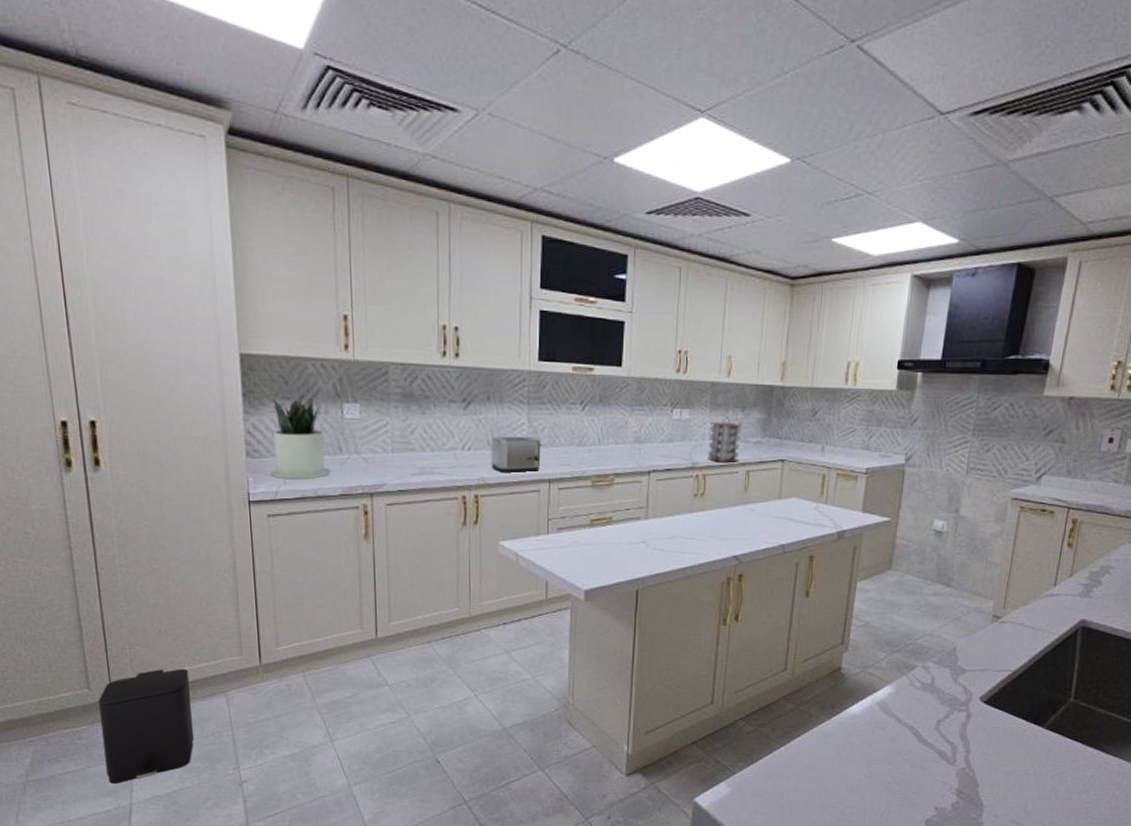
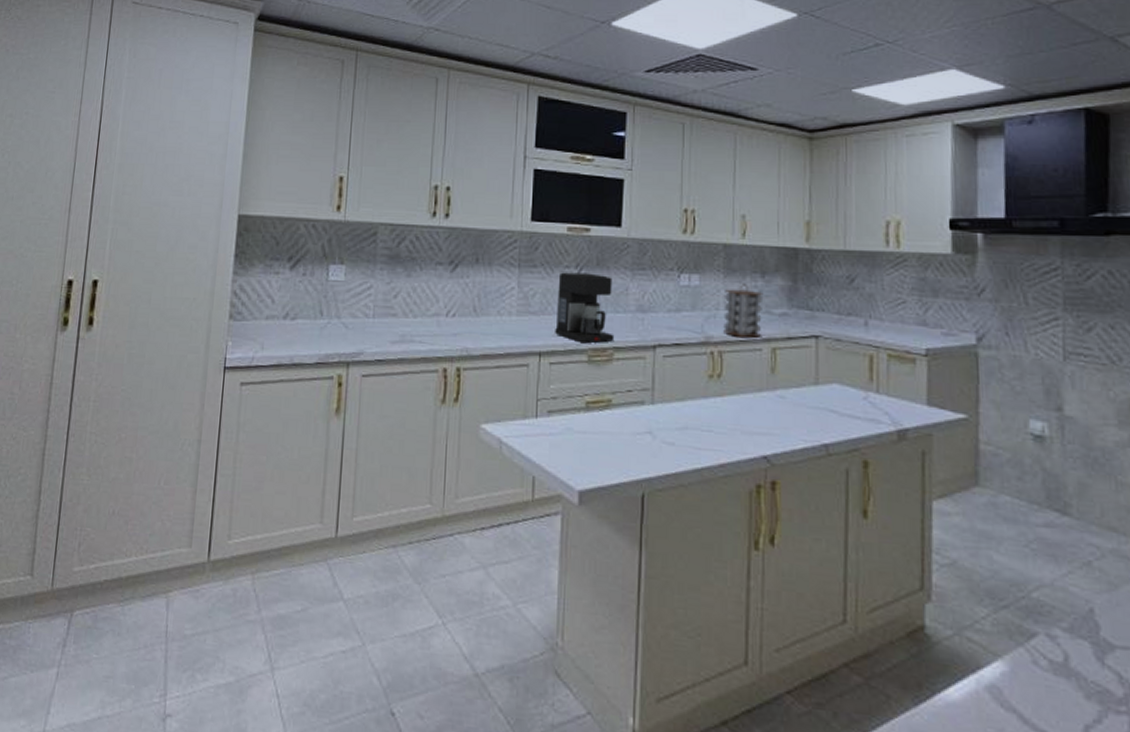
pedal bin: present [98,668,194,783] -> none [27,557,134,702]
planter: present [270,397,330,480] -> none [250,258,309,346]
toaster: present [491,436,541,473] -> none [476,301,532,344]
coffee maker: none [563,408,615,470] -> present [555,272,615,343]

